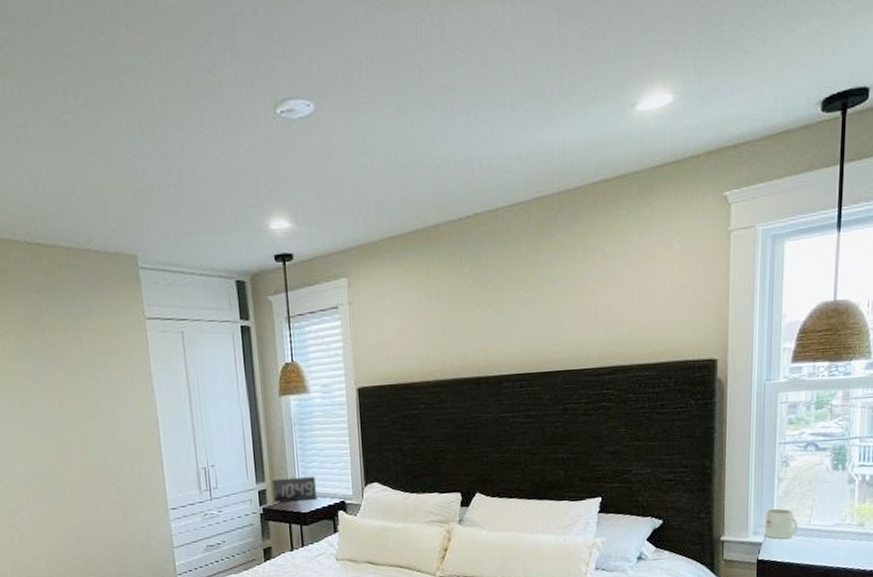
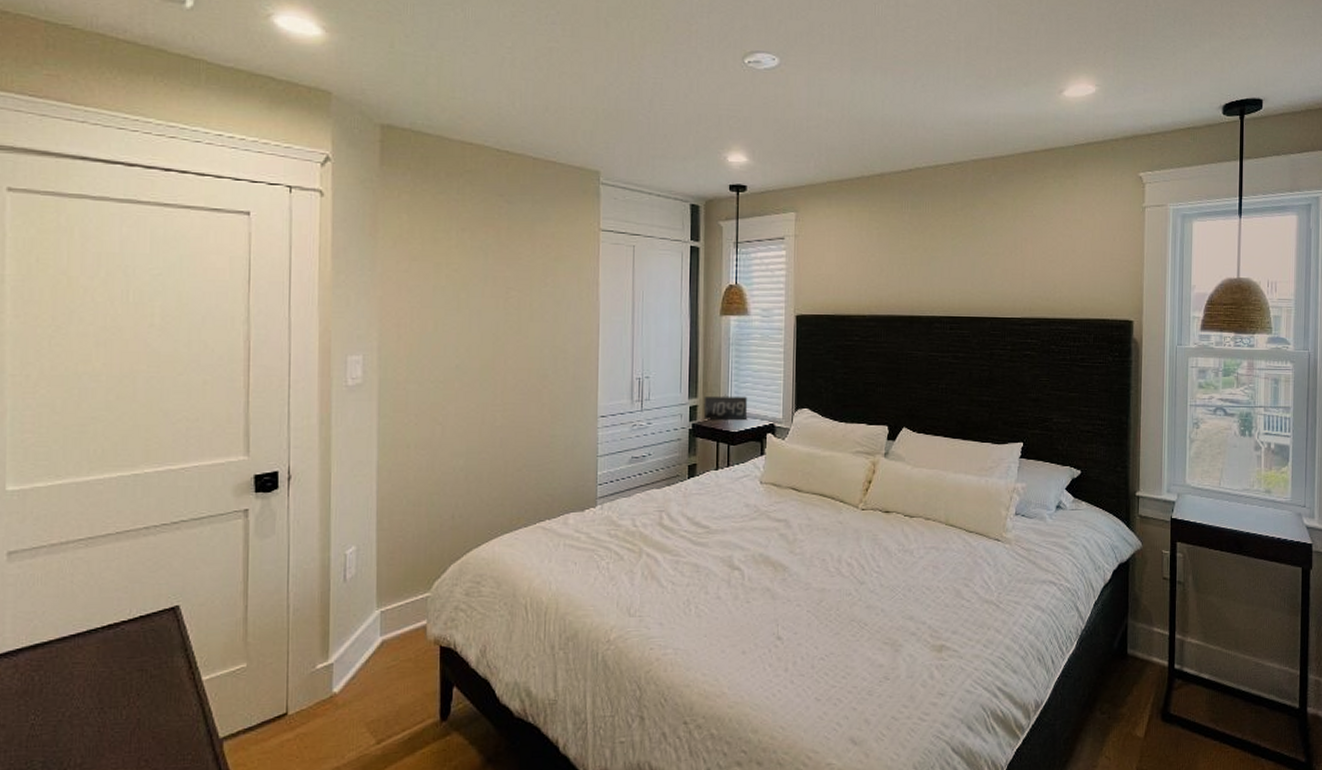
mug: present [764,508,798,540] -> none [1177,468,1209,500]

